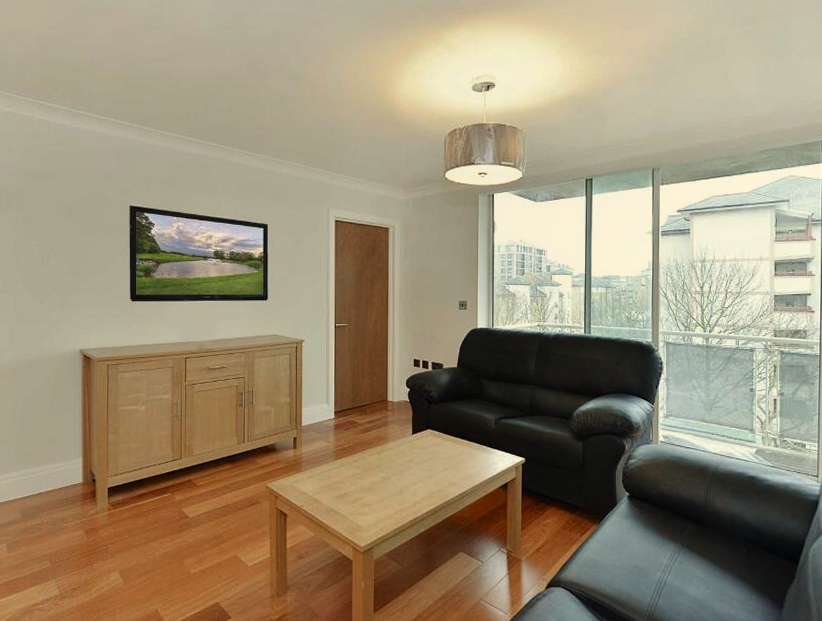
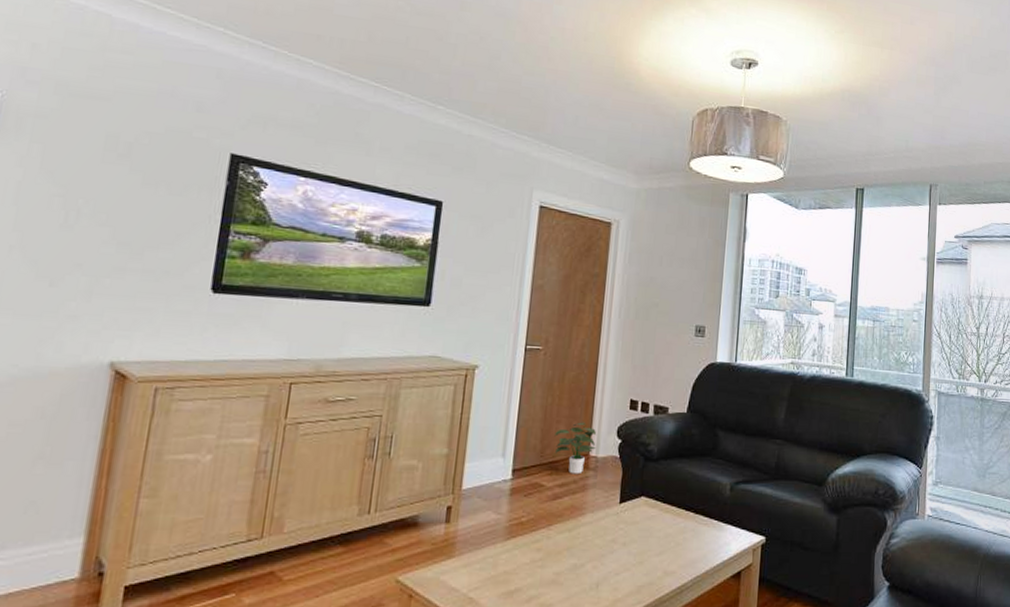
potted plant: none [361,377,392,414] -> present [554,422,596,475]

